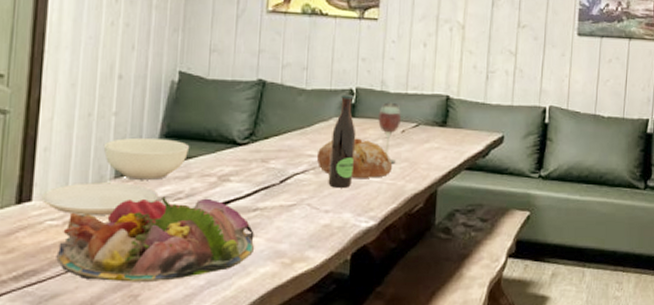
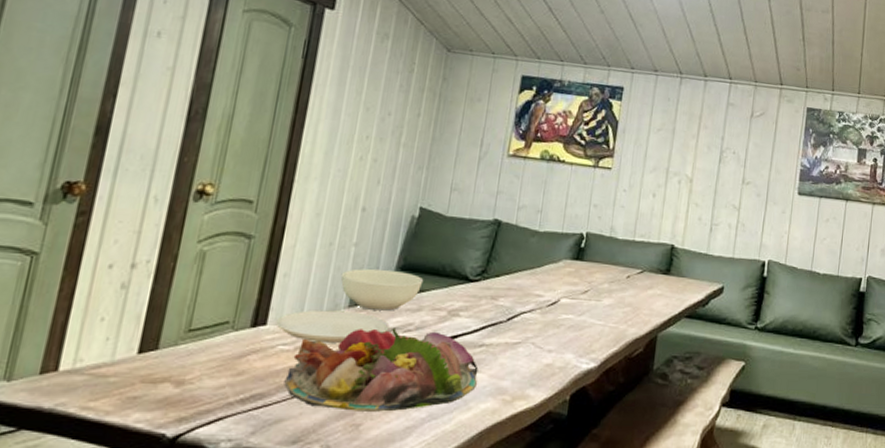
bread: present [316,138,393,178] -> none [544,281,616,321]
bottle: present [328,93,356,188] -> none [553,237,584,329]
wineglass: present [378,102,402,164] -> none [605,247,628,308]

